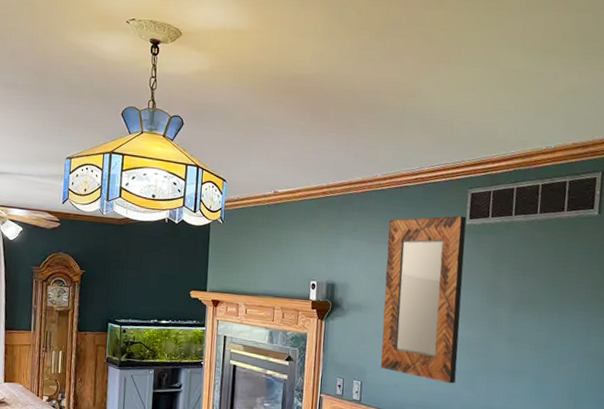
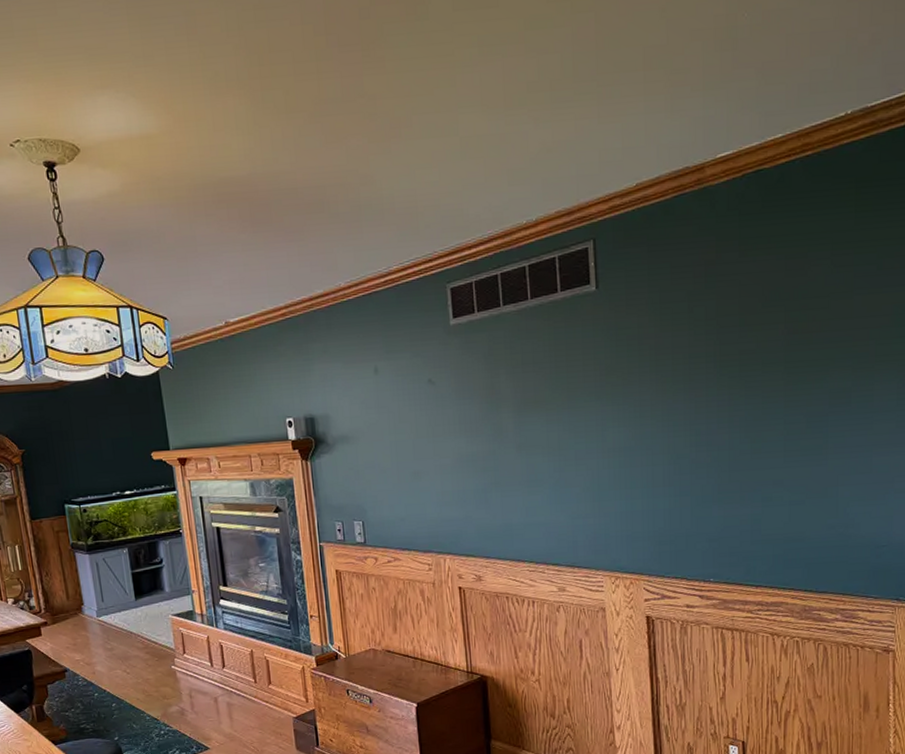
home mirror: present [380,215,467,384] -> none [362,316,466,507]

